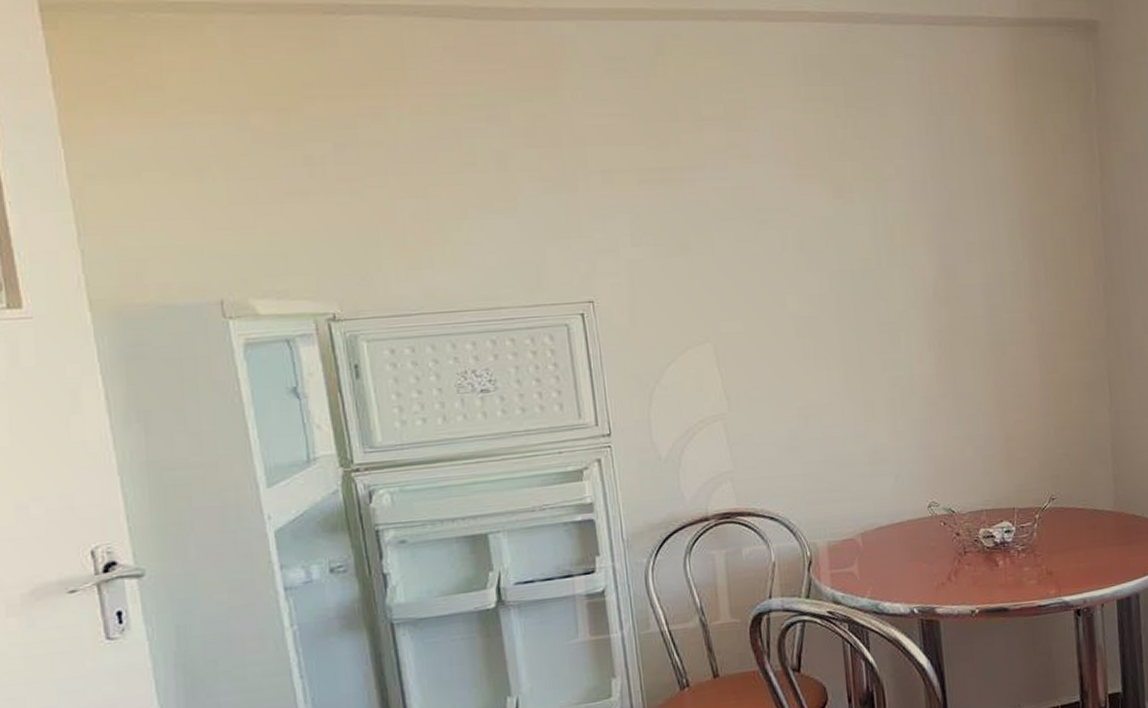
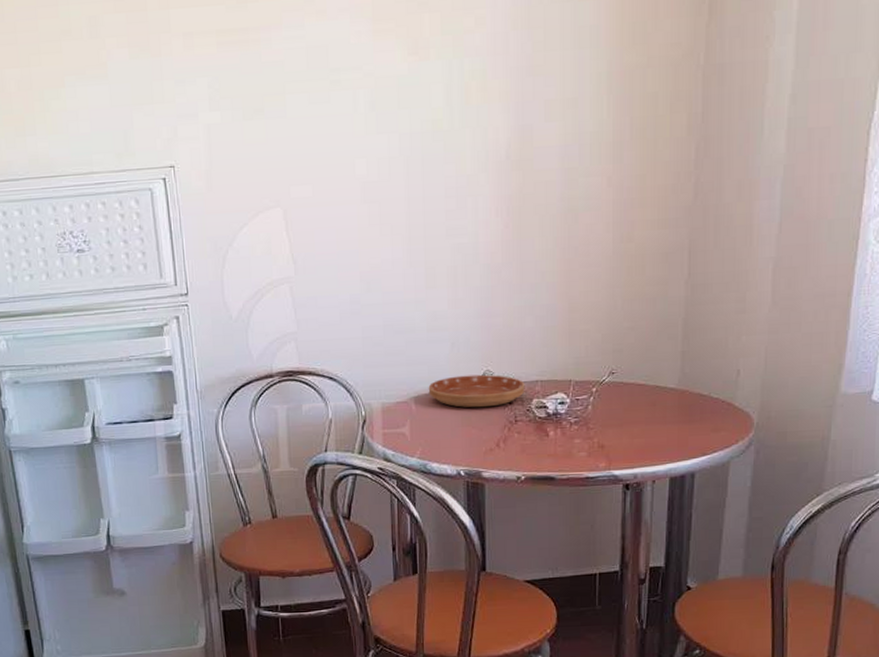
saucer: none [874,506,972,542] -> present [428,374,525,408]

